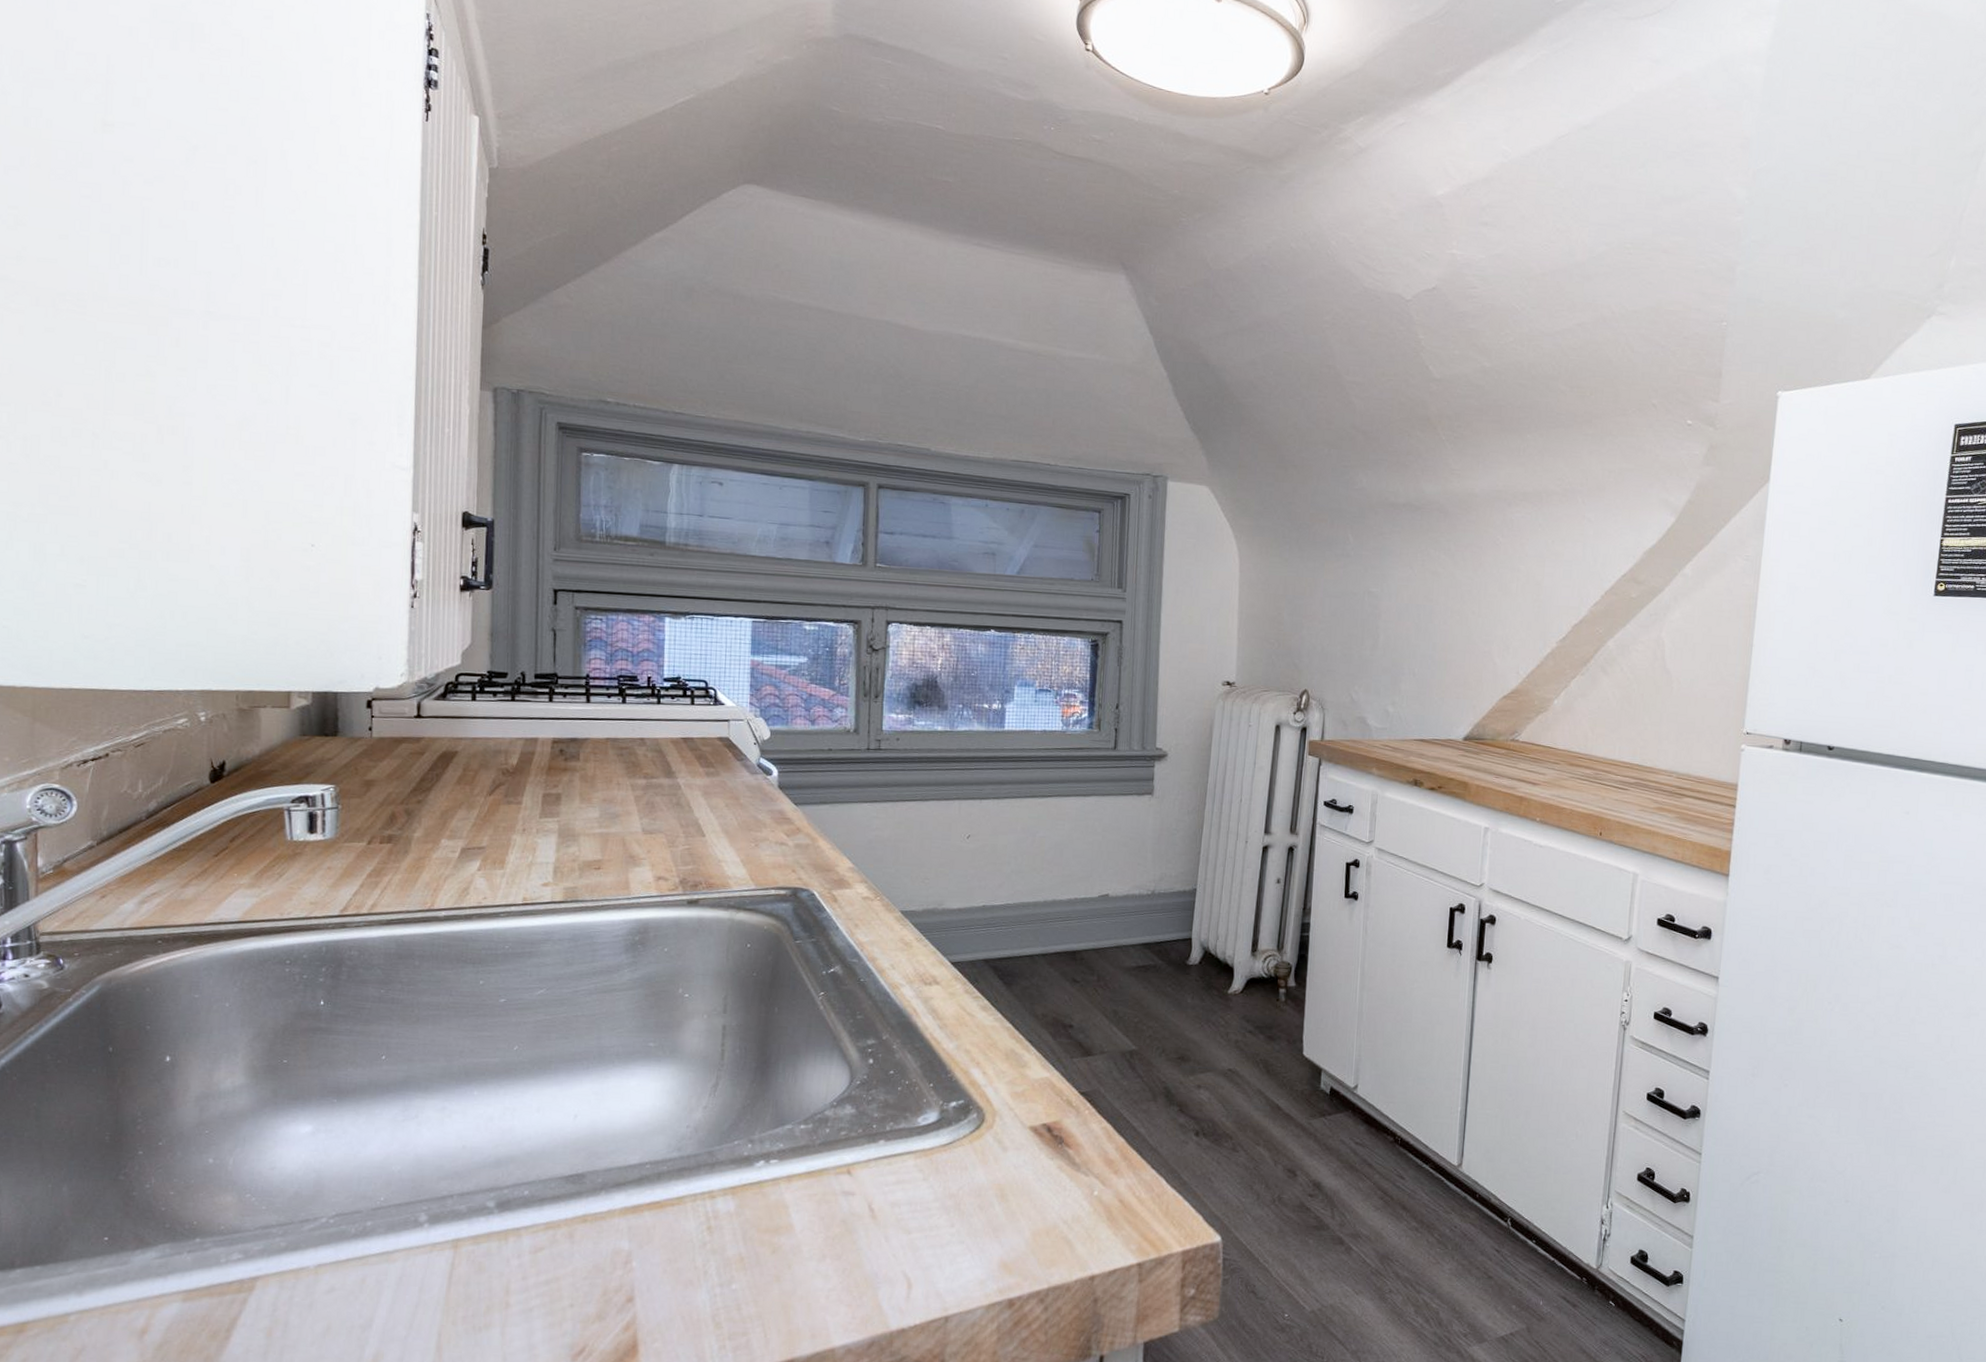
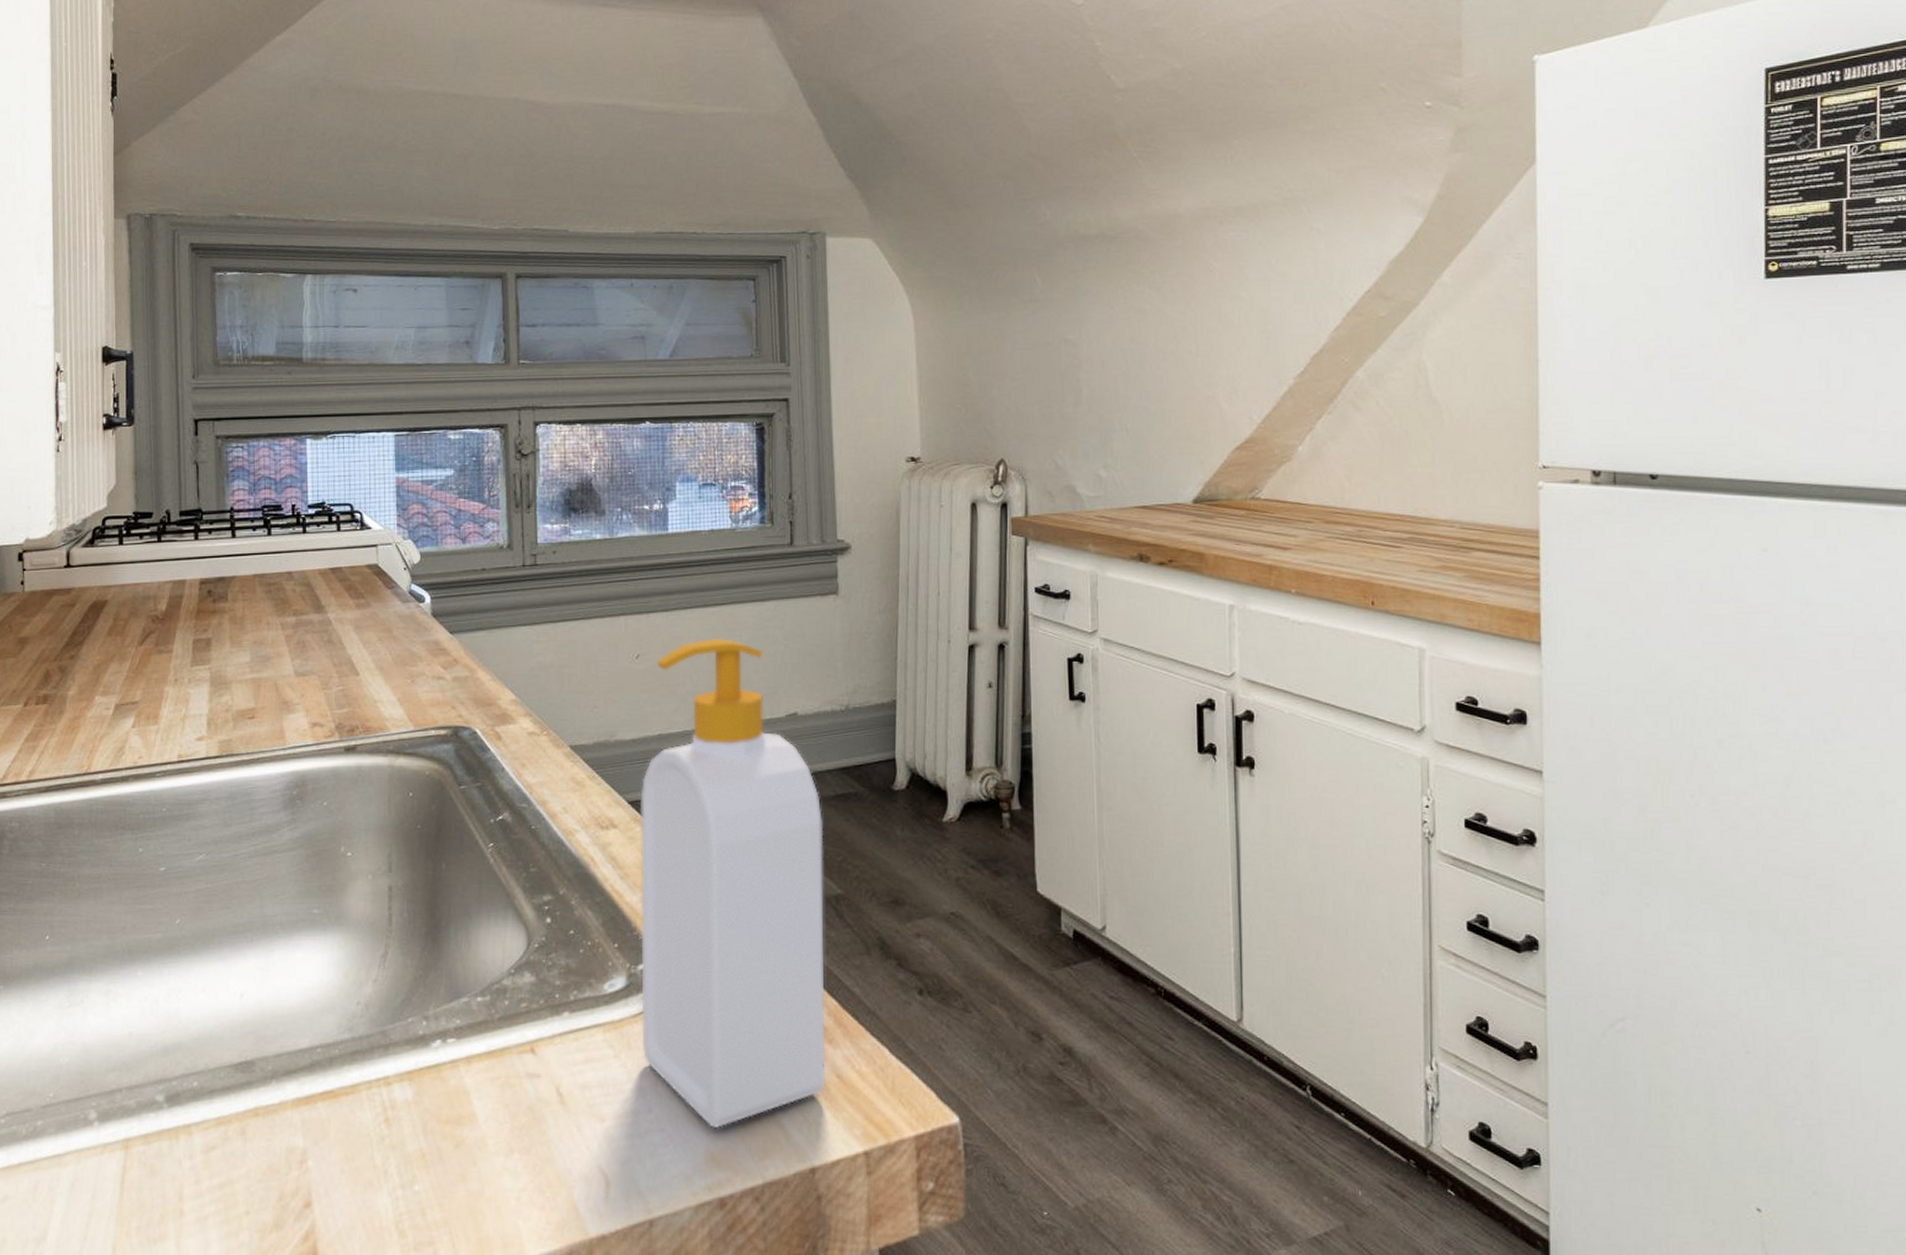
soap bottle: none [948,825,1125,1242] -> present [640,637,826,1129]

